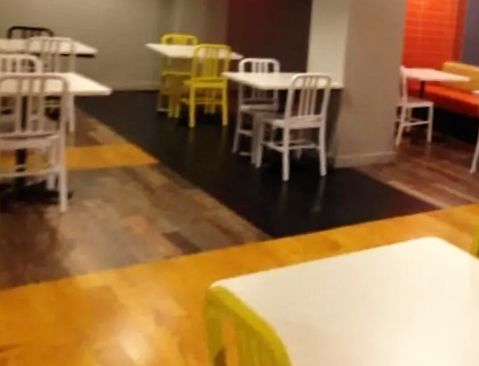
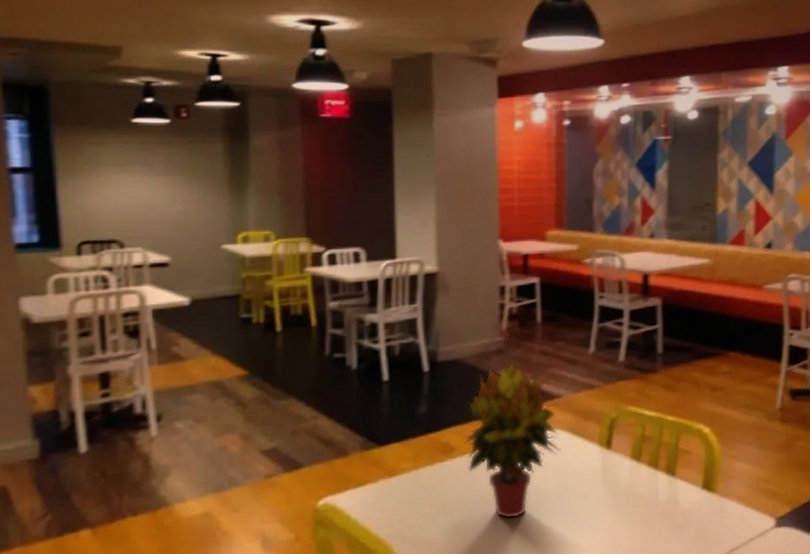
potted plant: none [351,175,437,313] -> present [464,363,561,520]

